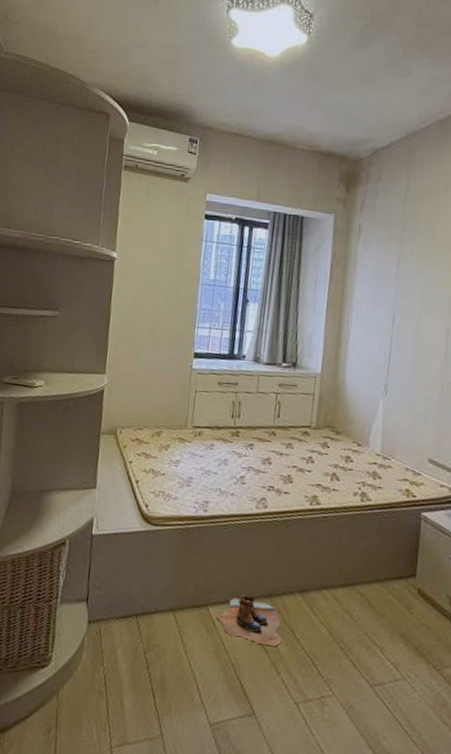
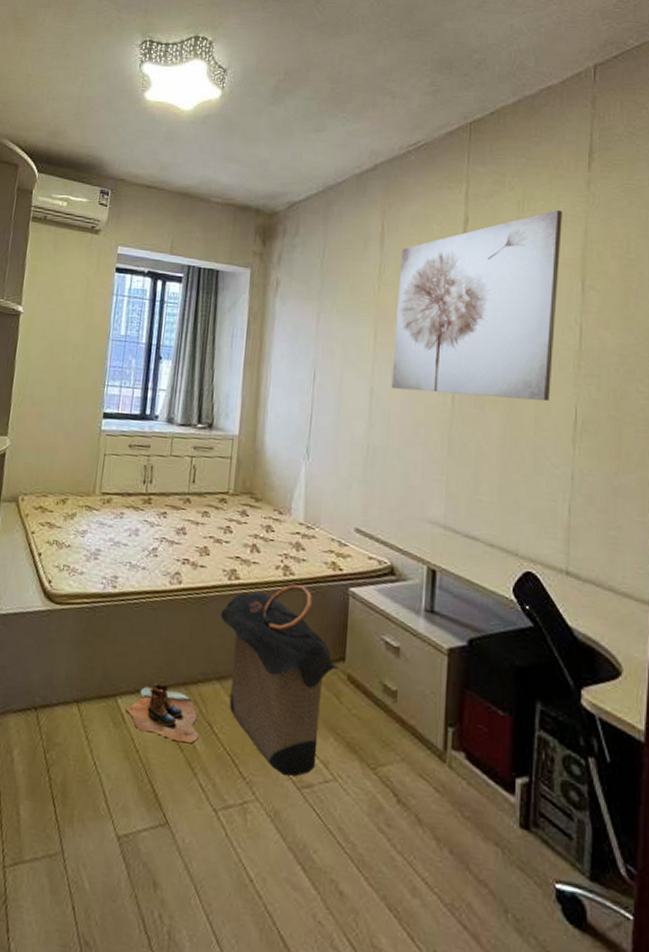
laundry hamper: none [302,509,410,676] -> present [220,584,339,777]

